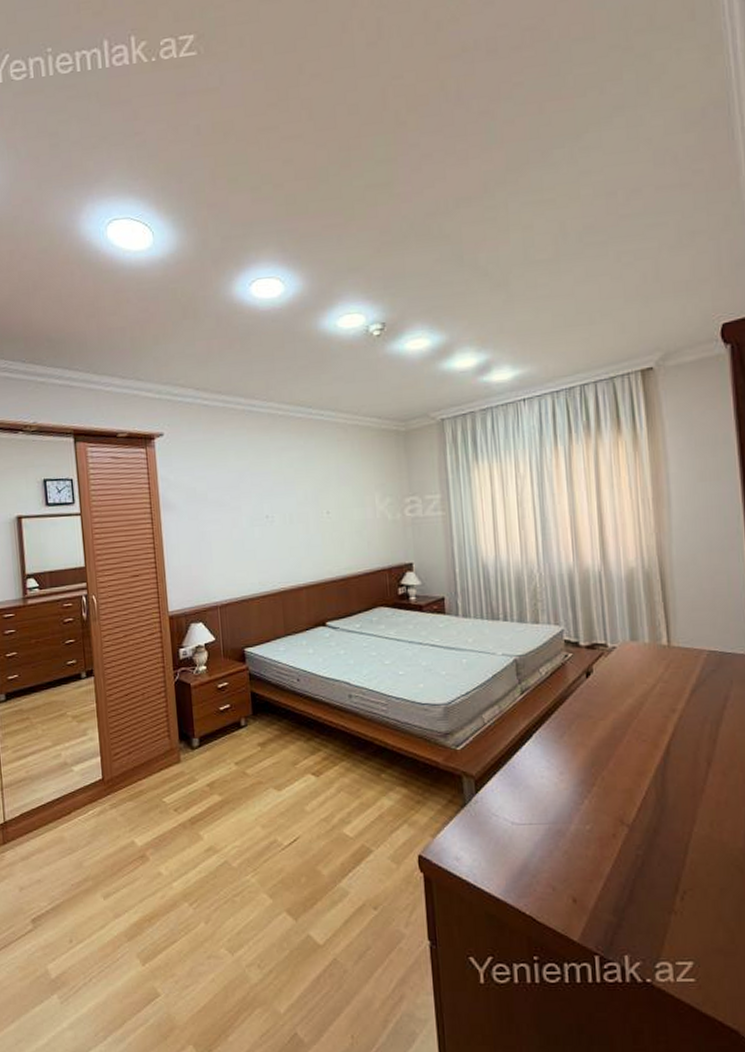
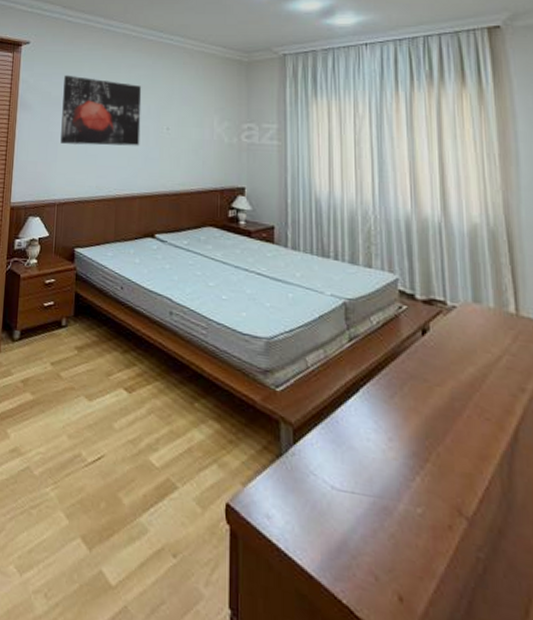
wall art: none [208,466,300,542] -> present [60,75,142,146]

